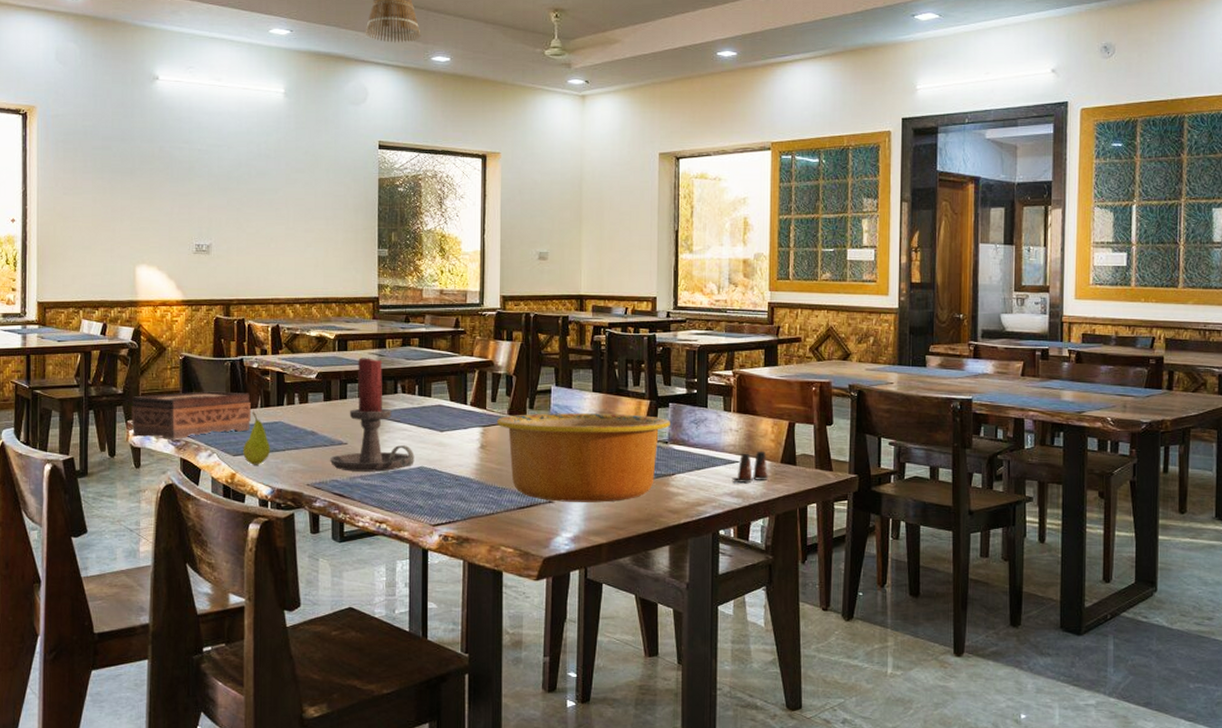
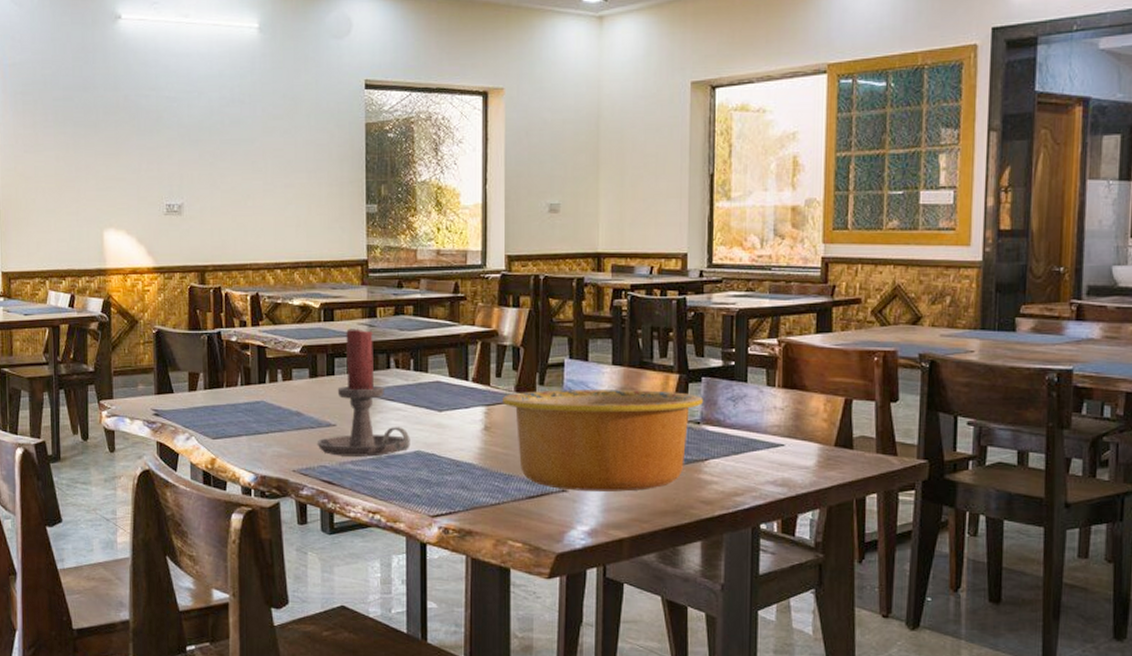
tissue box: present [131,391,252,440] -> none [103,368,232,421]
fruit: present [243,411,271,465] -> none [223,390,253,449]
salt shaker: present [732,450,768,484] -> none [775,432,819,471]

